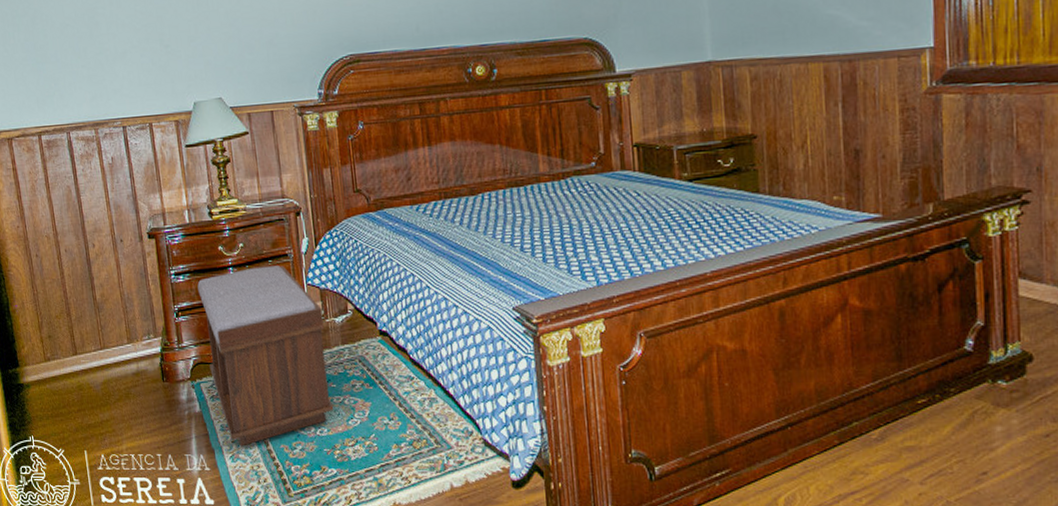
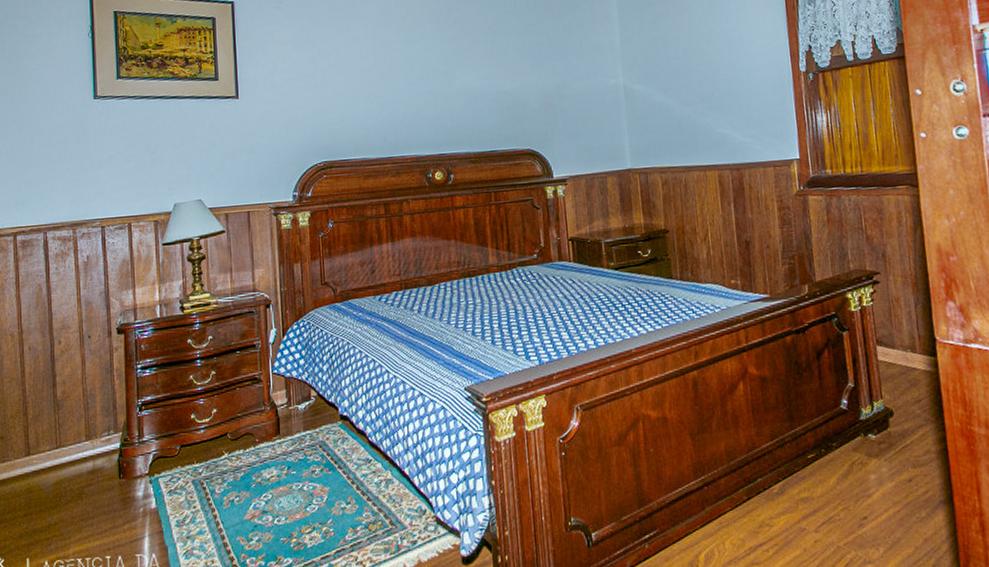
bench: present [197,265,334,447] -> none [163,356,293,542]

